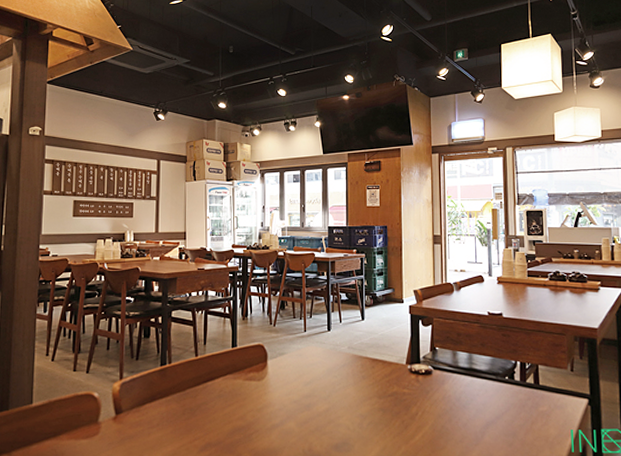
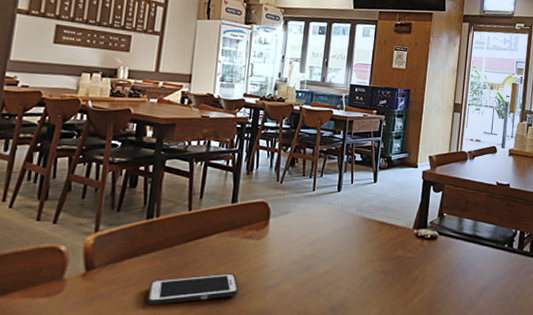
cell phone: none [168,414,246,446] -> present [147,273,239,306]

